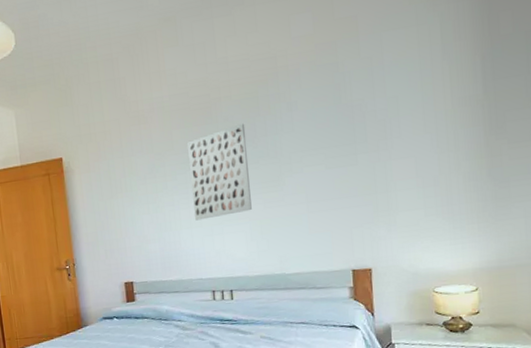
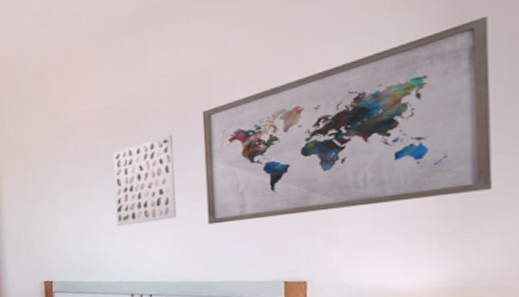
wall art: none [271,12,519,216] -> present [202,15,493,225]

